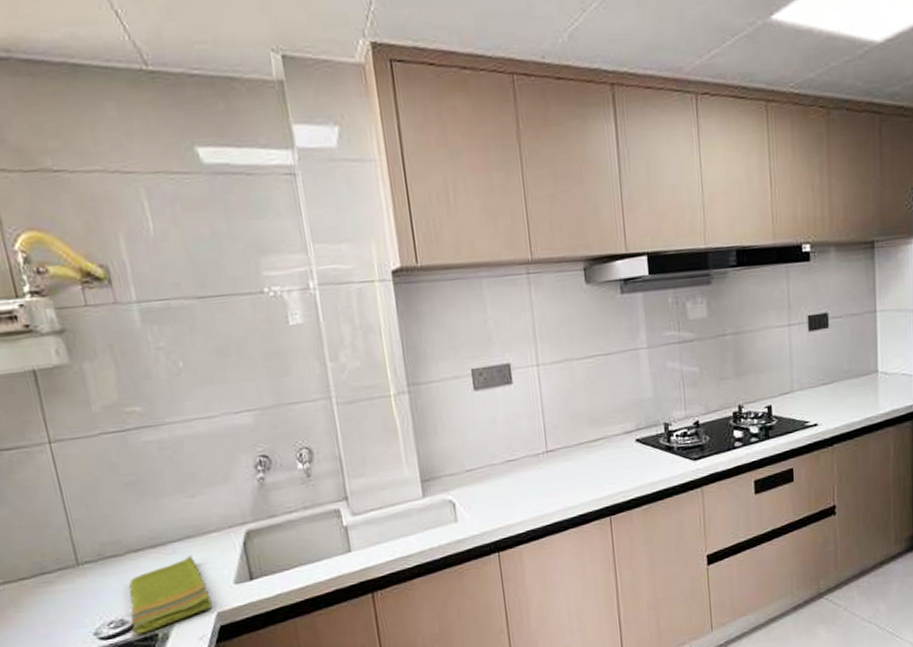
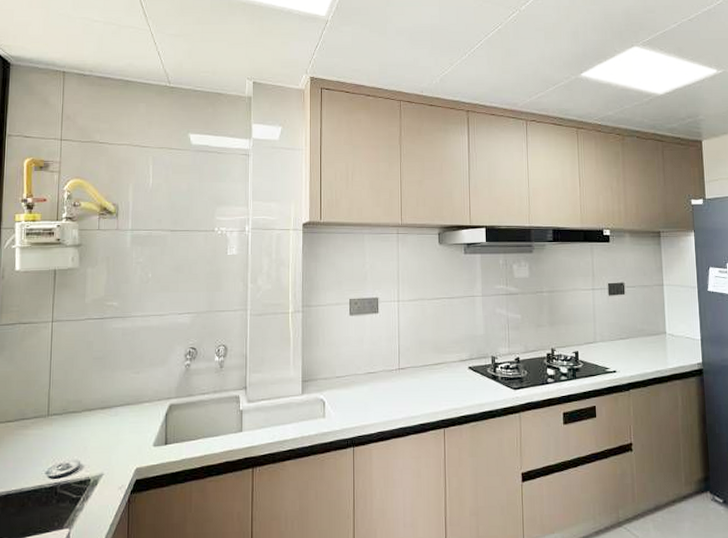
dish towel: present [129,555,213,634] -> none [74,419,134,477]

